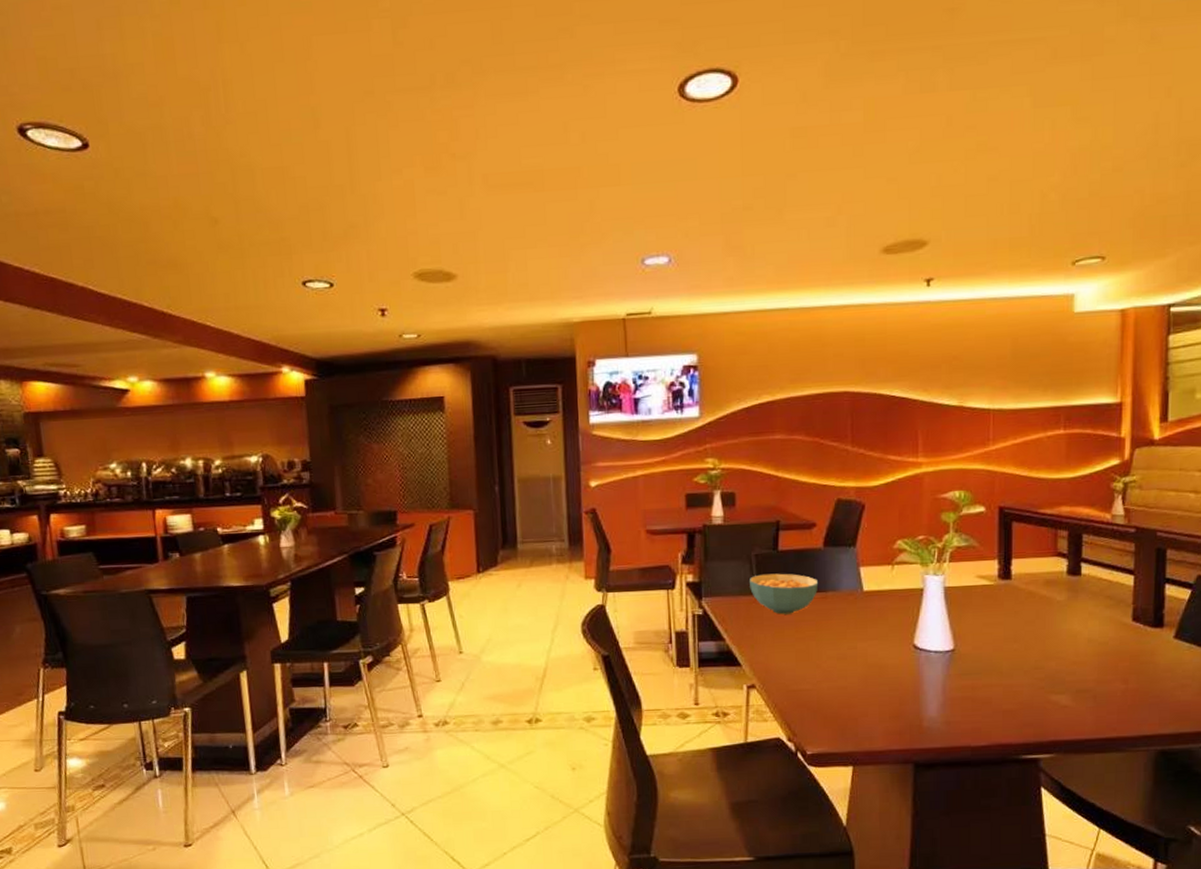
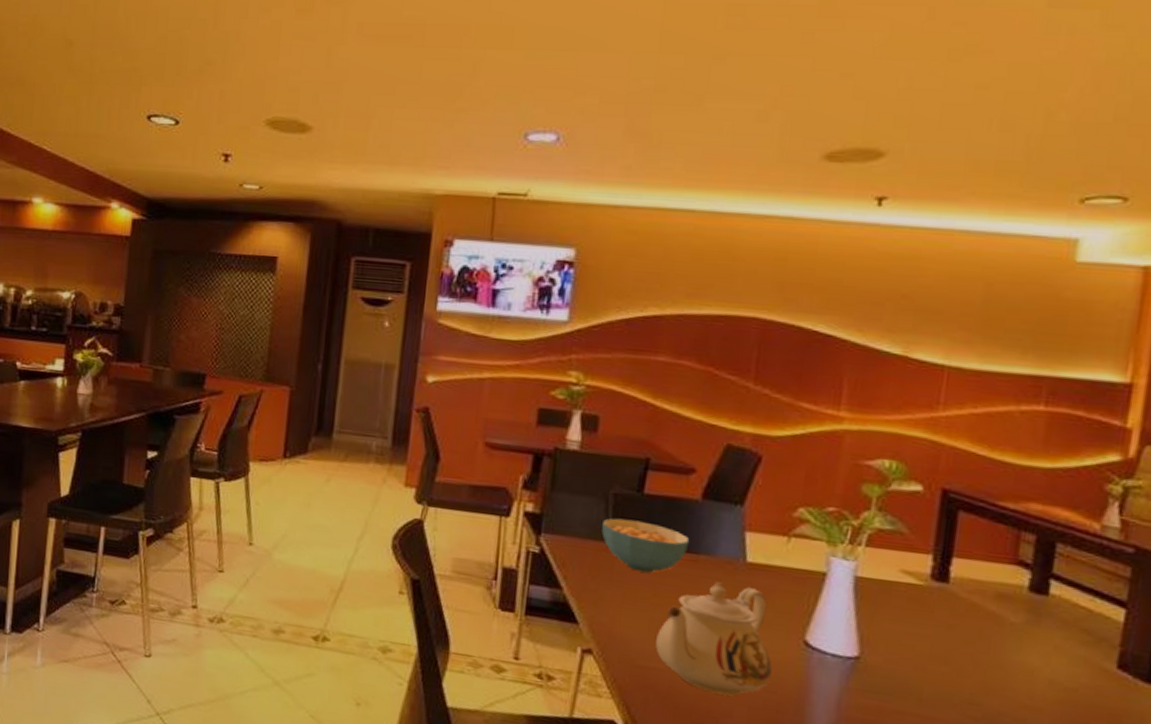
teapot: none [803,611,892,700] -> present [655,582,772,696]

